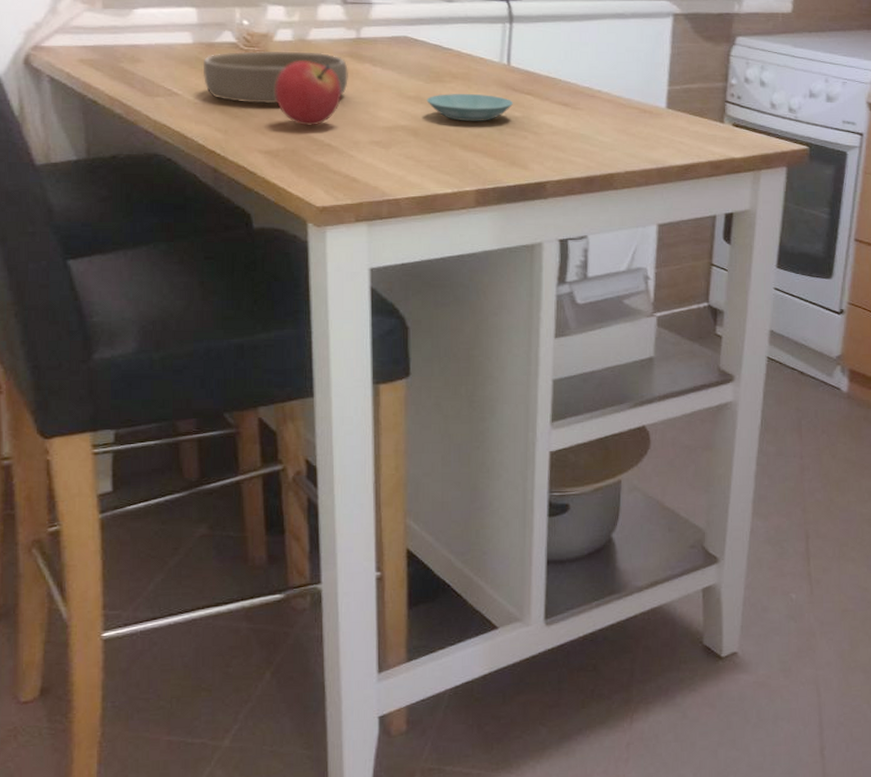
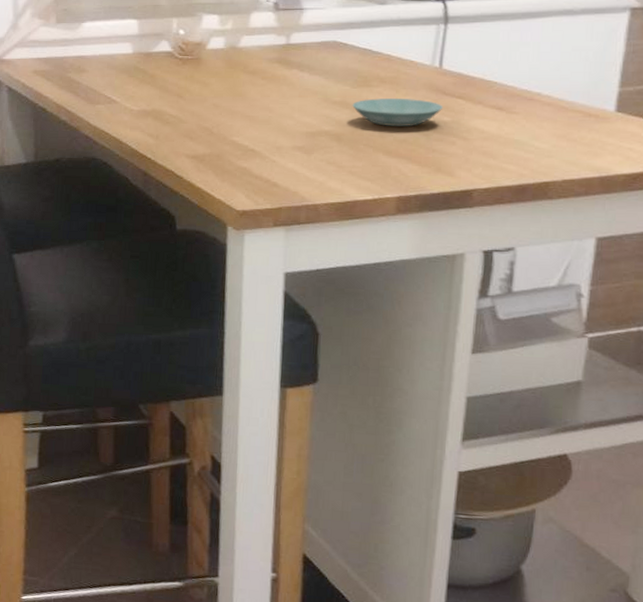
bowl: present [203,50,348,104] -> none [140,58,276,110]
fruit: present [275,61,341,126] -> none [204,68,268,132]

